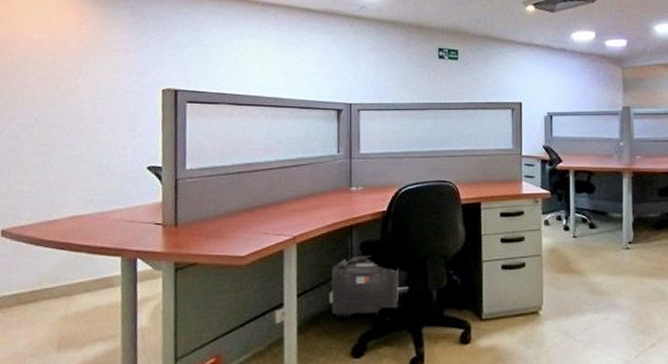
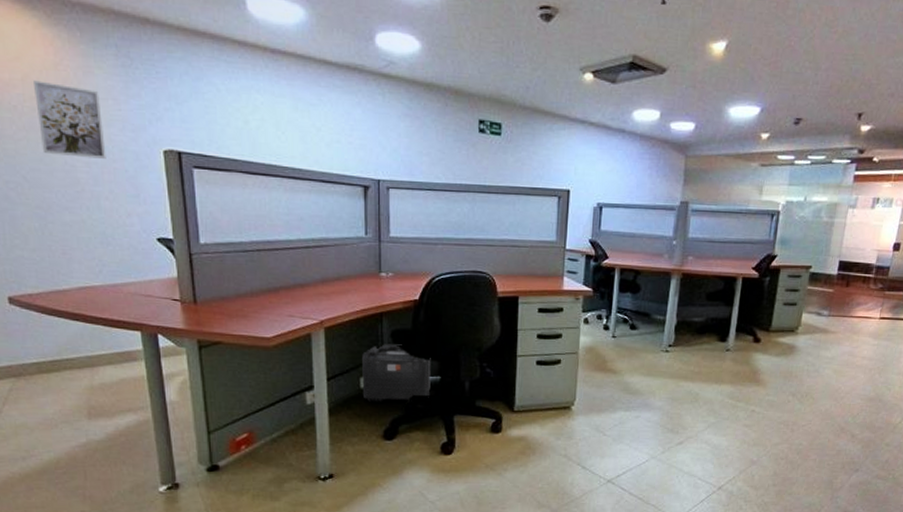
wall art: none [56,38,113,100] -> present [34,80,106,159]

